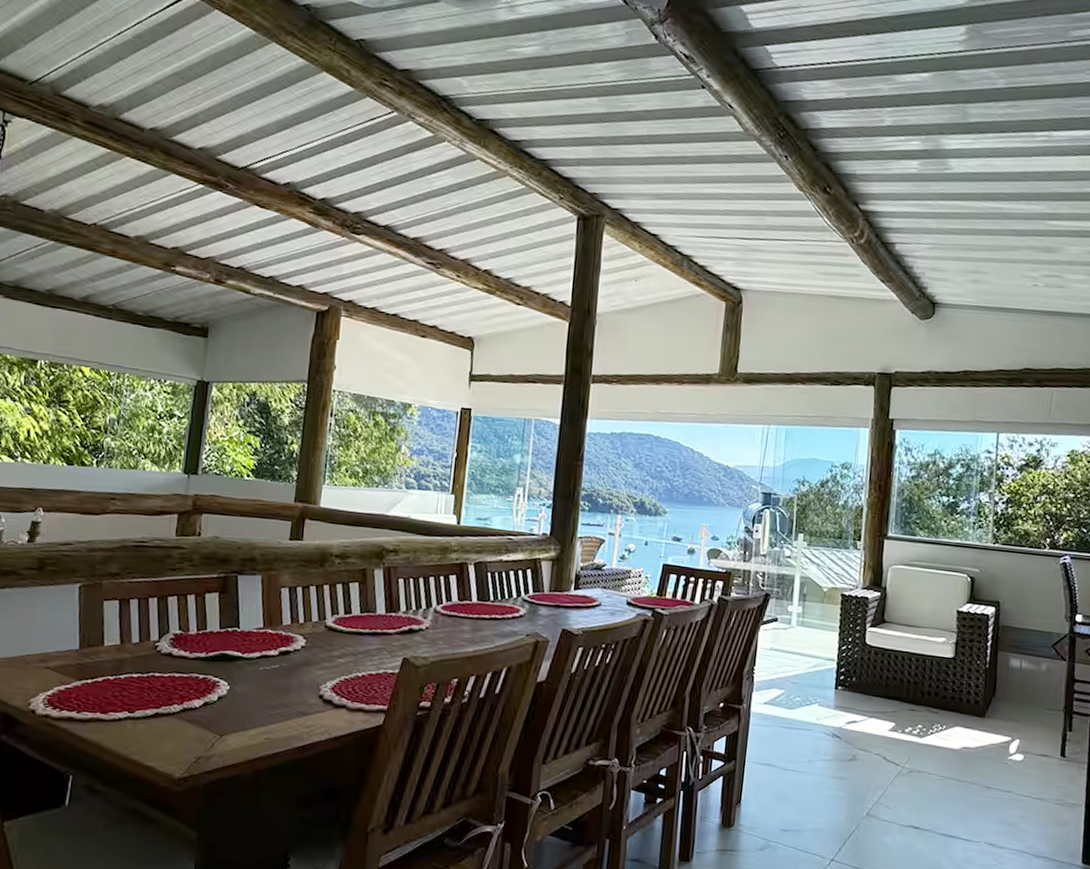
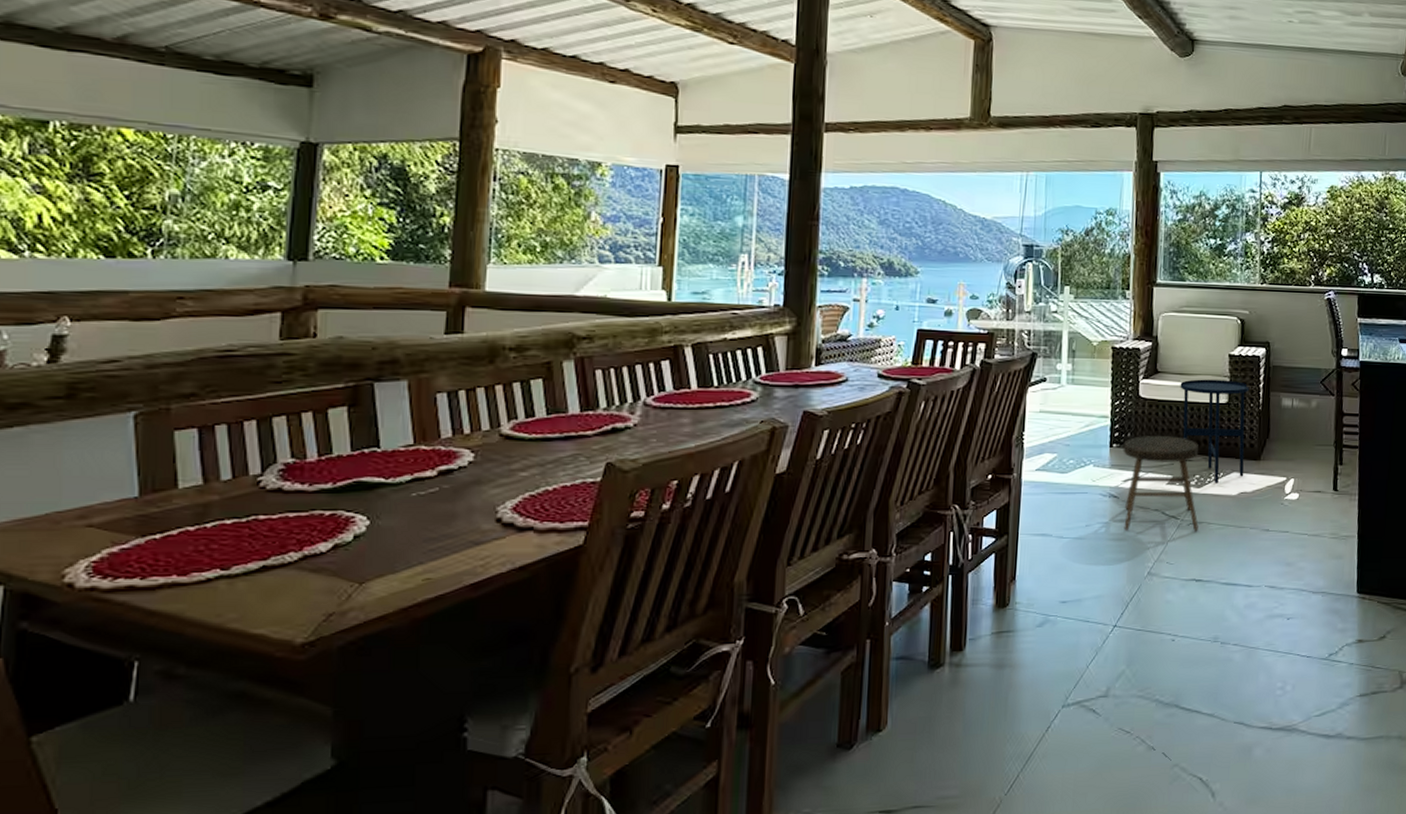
stool: none [845,681,922,780] -> present [1123,436,1199,531]
side table: none [906,631,977,736] -> present [1180,379,1250,483]

